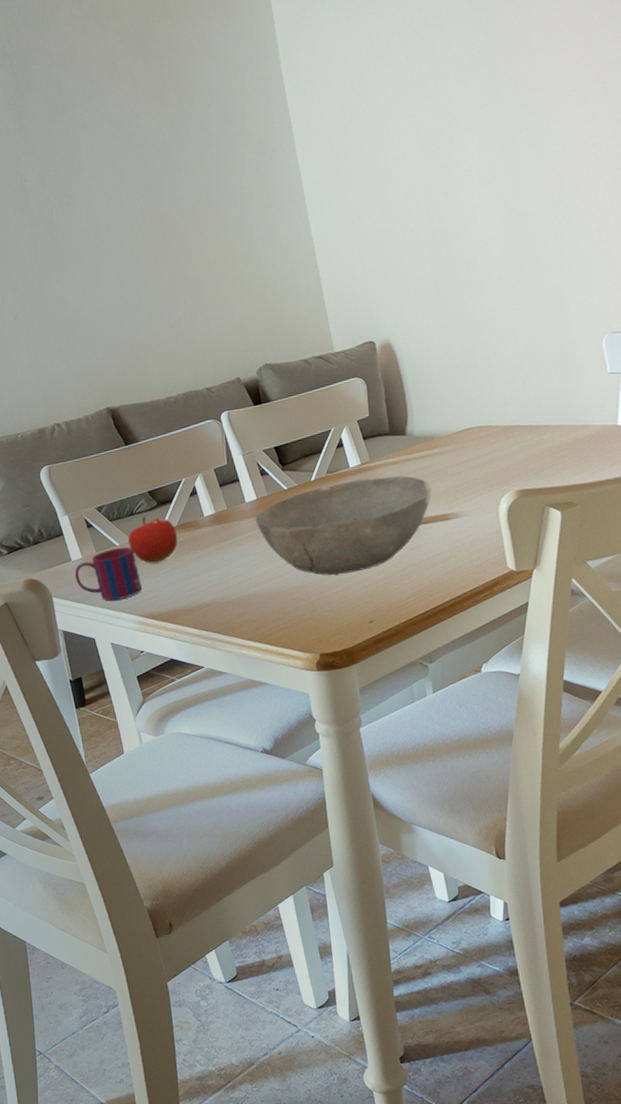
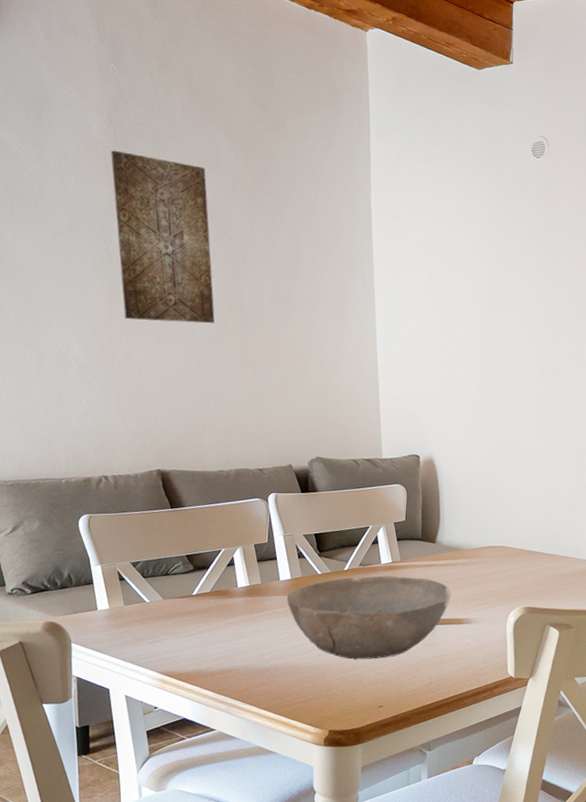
wall art: none [11,78,139,257] -> present [111,150,215,324]
mug: present [74,547,142,600] -> none [98,604,166,654]
fruit: present [128,516,178,564] -> none [159,578,209,625]

